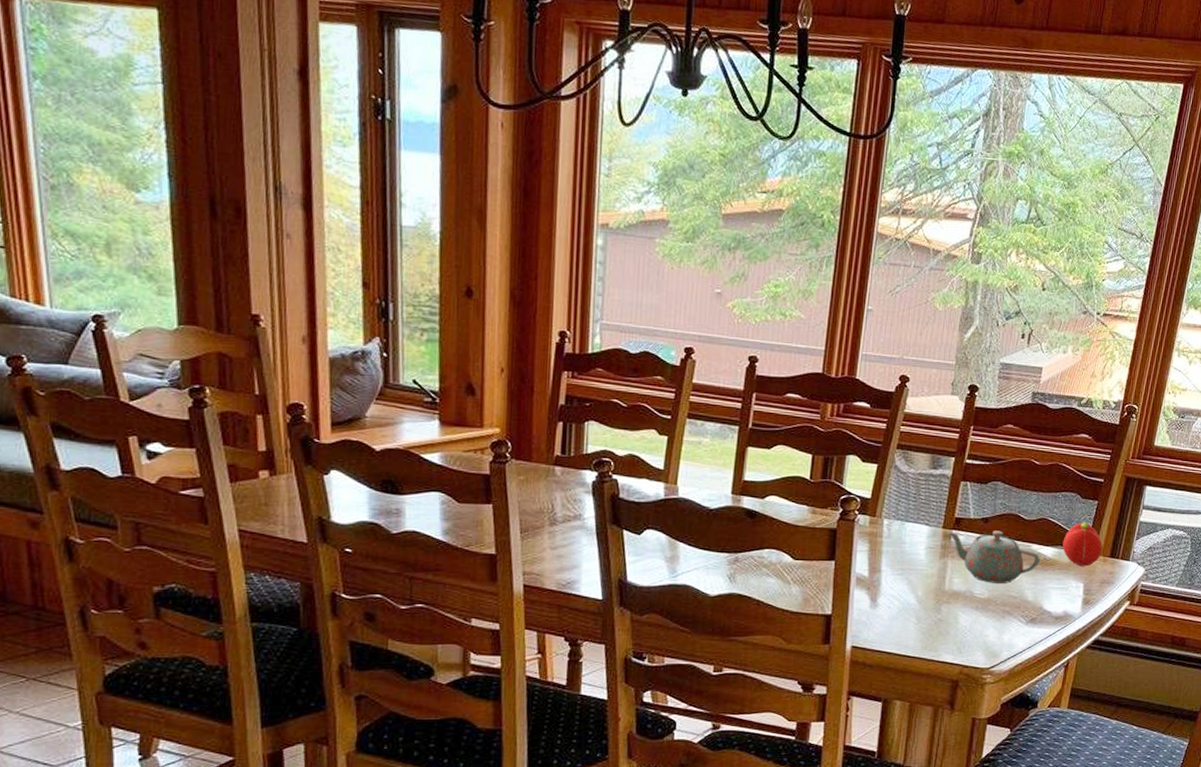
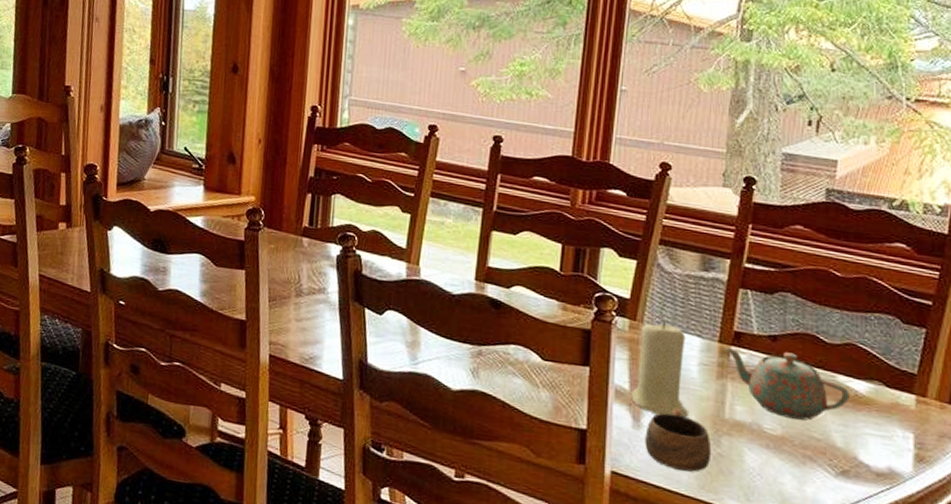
candle: none [870,514,916,594] -> present [631,321,688,417]
cup: none [880,587,934,637] -> present [645,408,712,472]
fruit: present [1062,522,1103,566] -> none [880,354,939,412]

